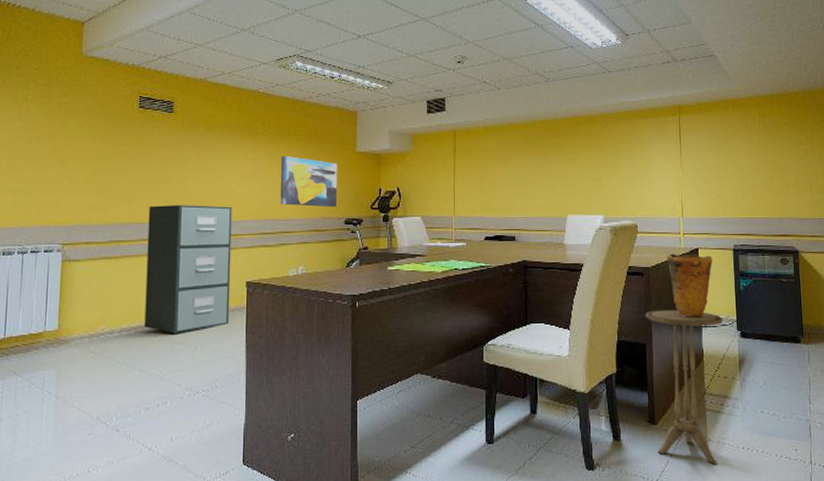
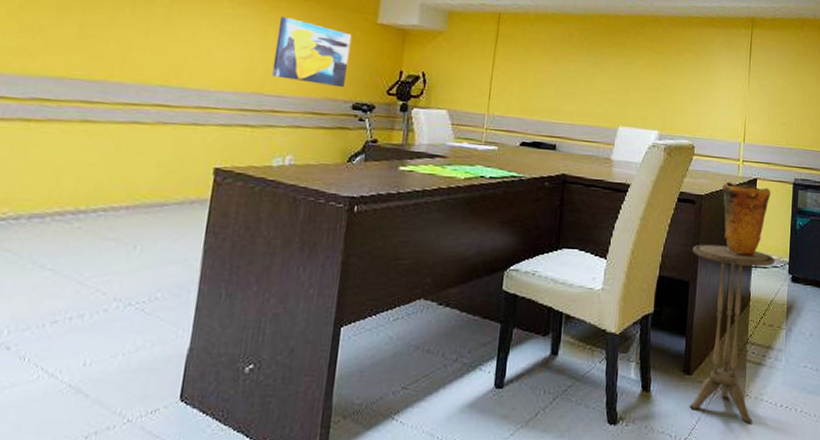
filing cabinet: present [144,205,232,333] -> none [65,58,208,226]

